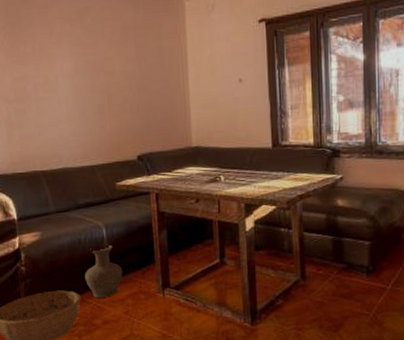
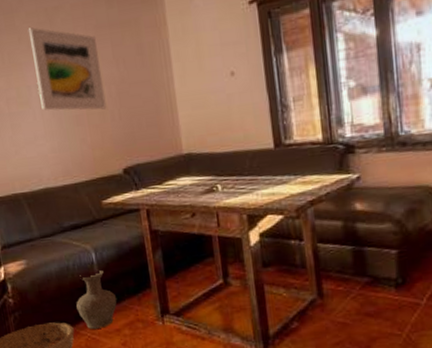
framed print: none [60,23,127,102] -> present [29,27,107,111]

